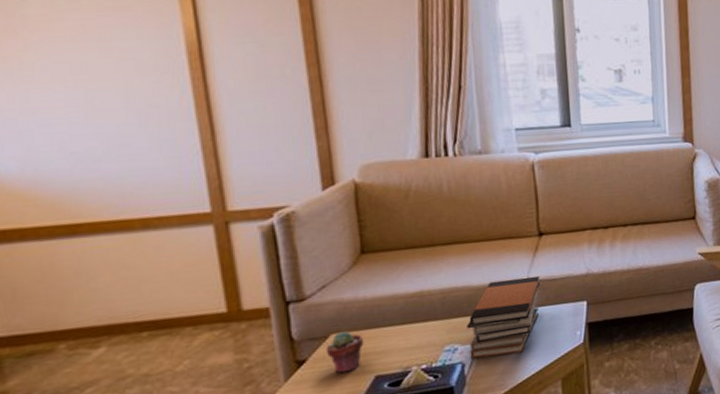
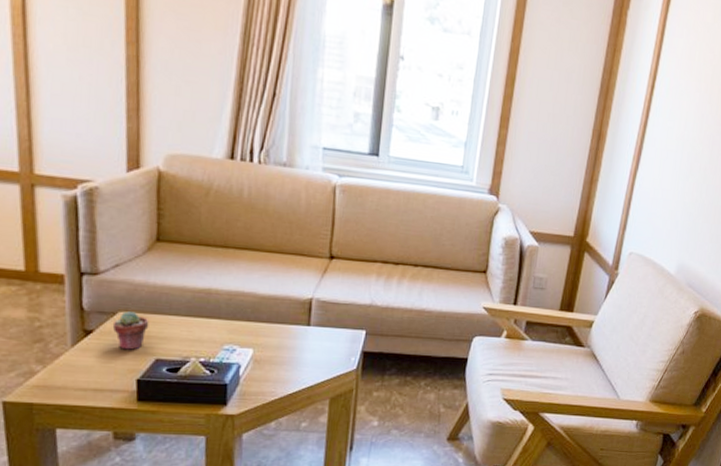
book stack: present [466,276,541,359] -> none [246,293,325,366]

